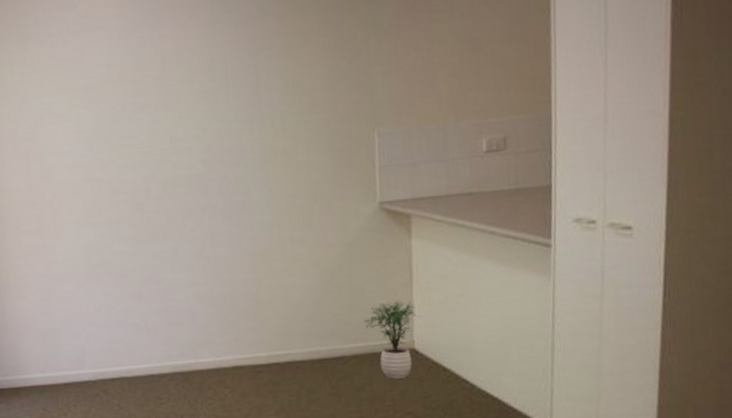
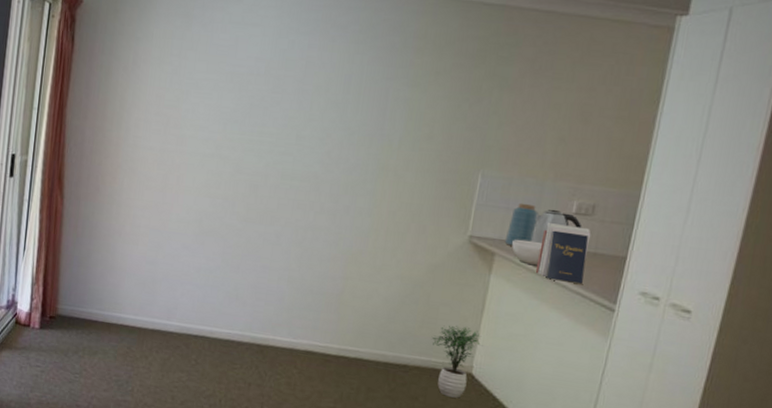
vase: none [418,153,448,204] -> present [504,203,538,247]
bowl: none [426,191,460,219] -> present [511,239,542,266]
kettle: none [445,152,497,193] -> present [531,209,582,243]
books: none [456,164,510,229] -> present [535,223,592,285]

